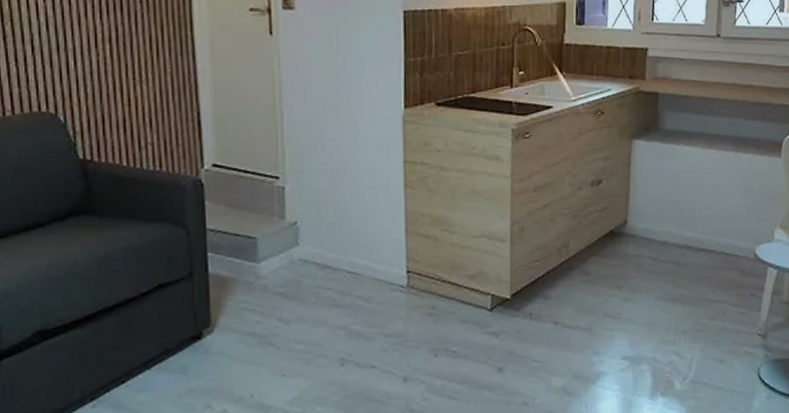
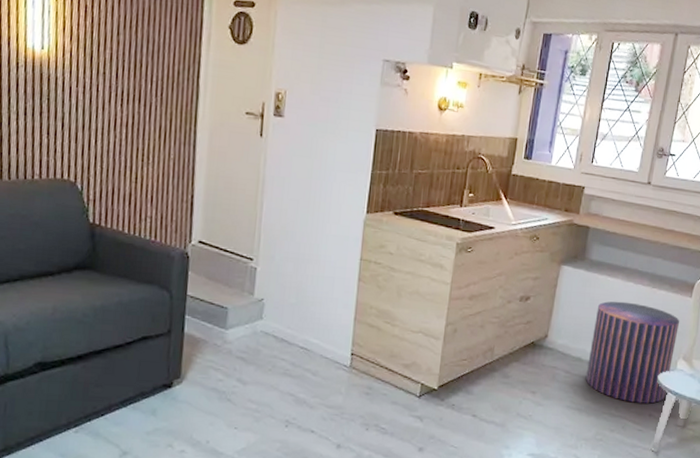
stool: none [675,171,771,284] -> present [585,301,679,404]

